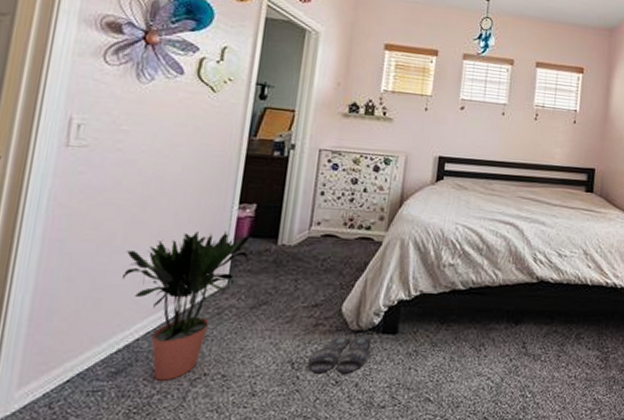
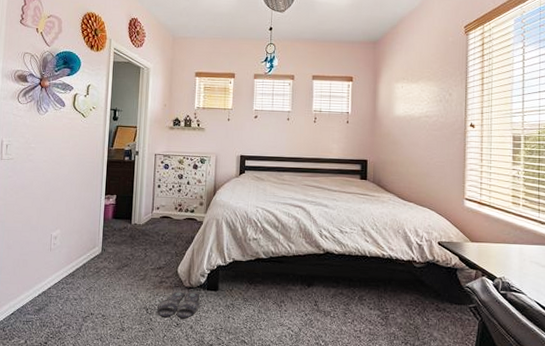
potted plant: present [123,230,251,381] -> none [38,214,114,317]

